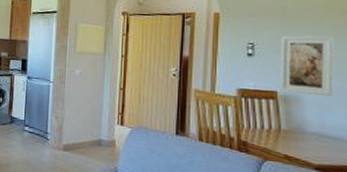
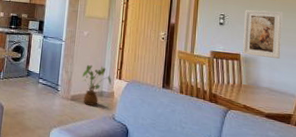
house plant: none [75,108,112,157] -> present [82,64,112,106]

